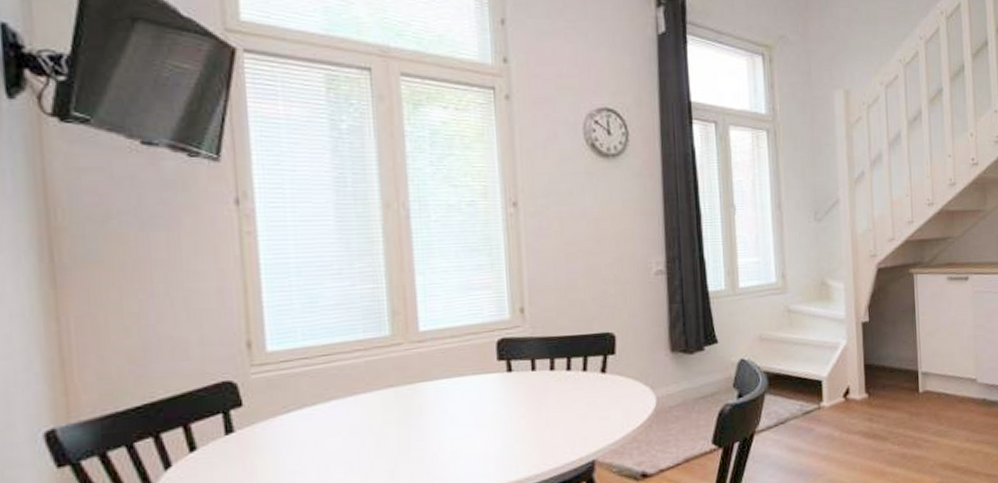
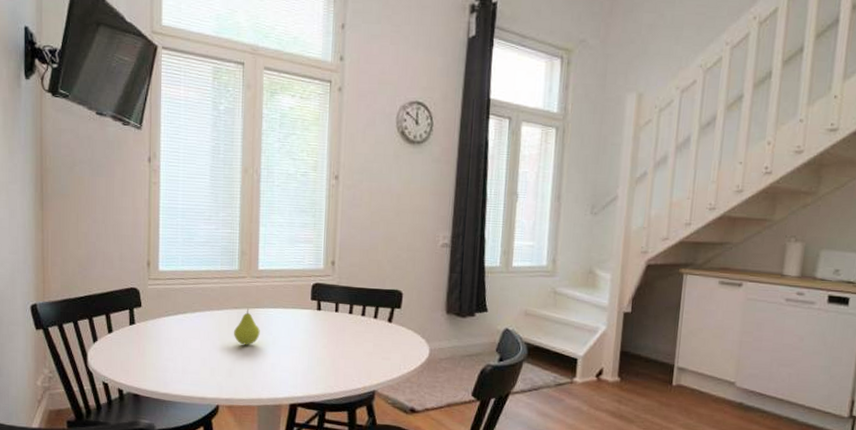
fruit: none [390,385,431,434] -> present [233,309,260,345]

